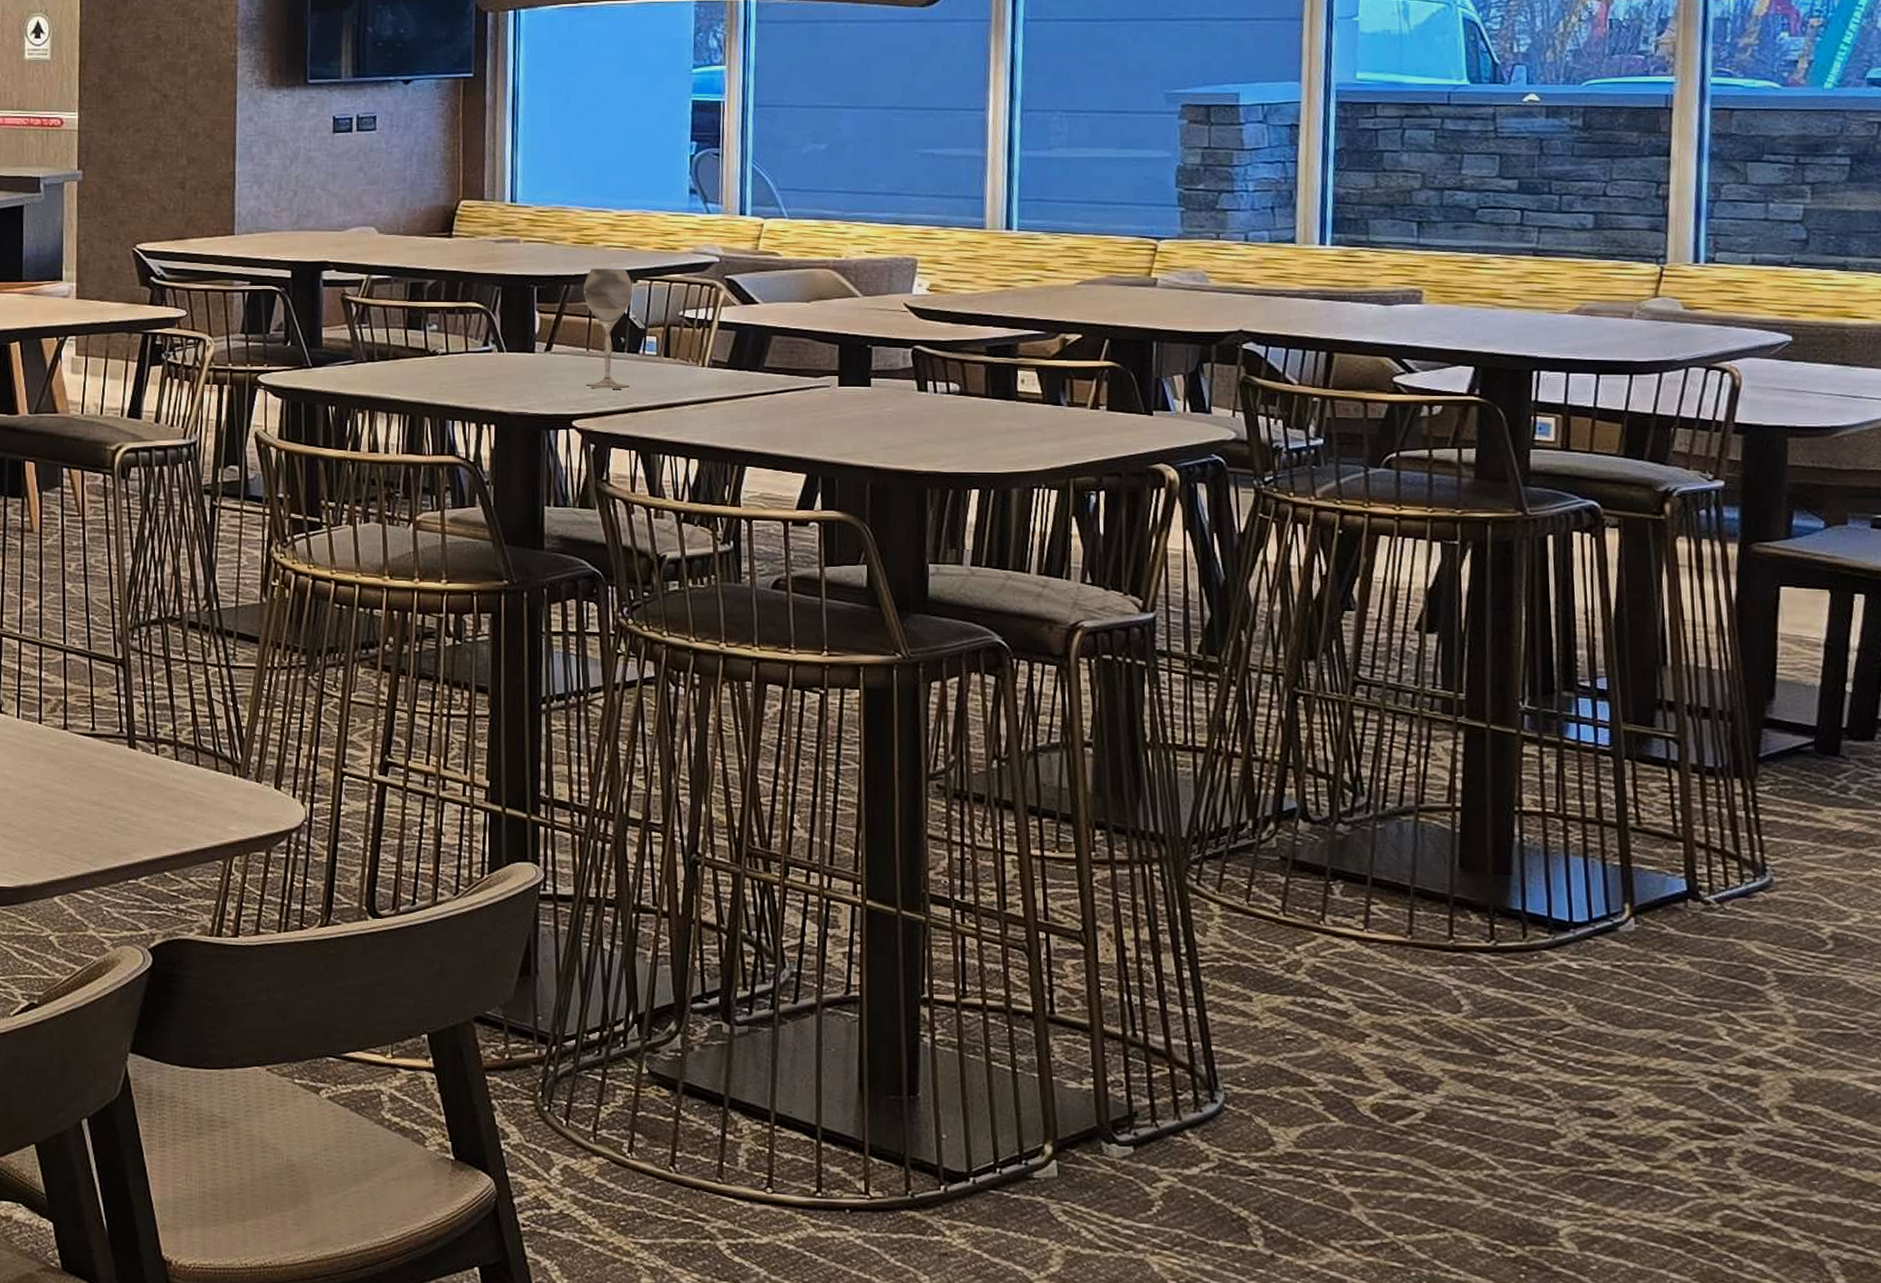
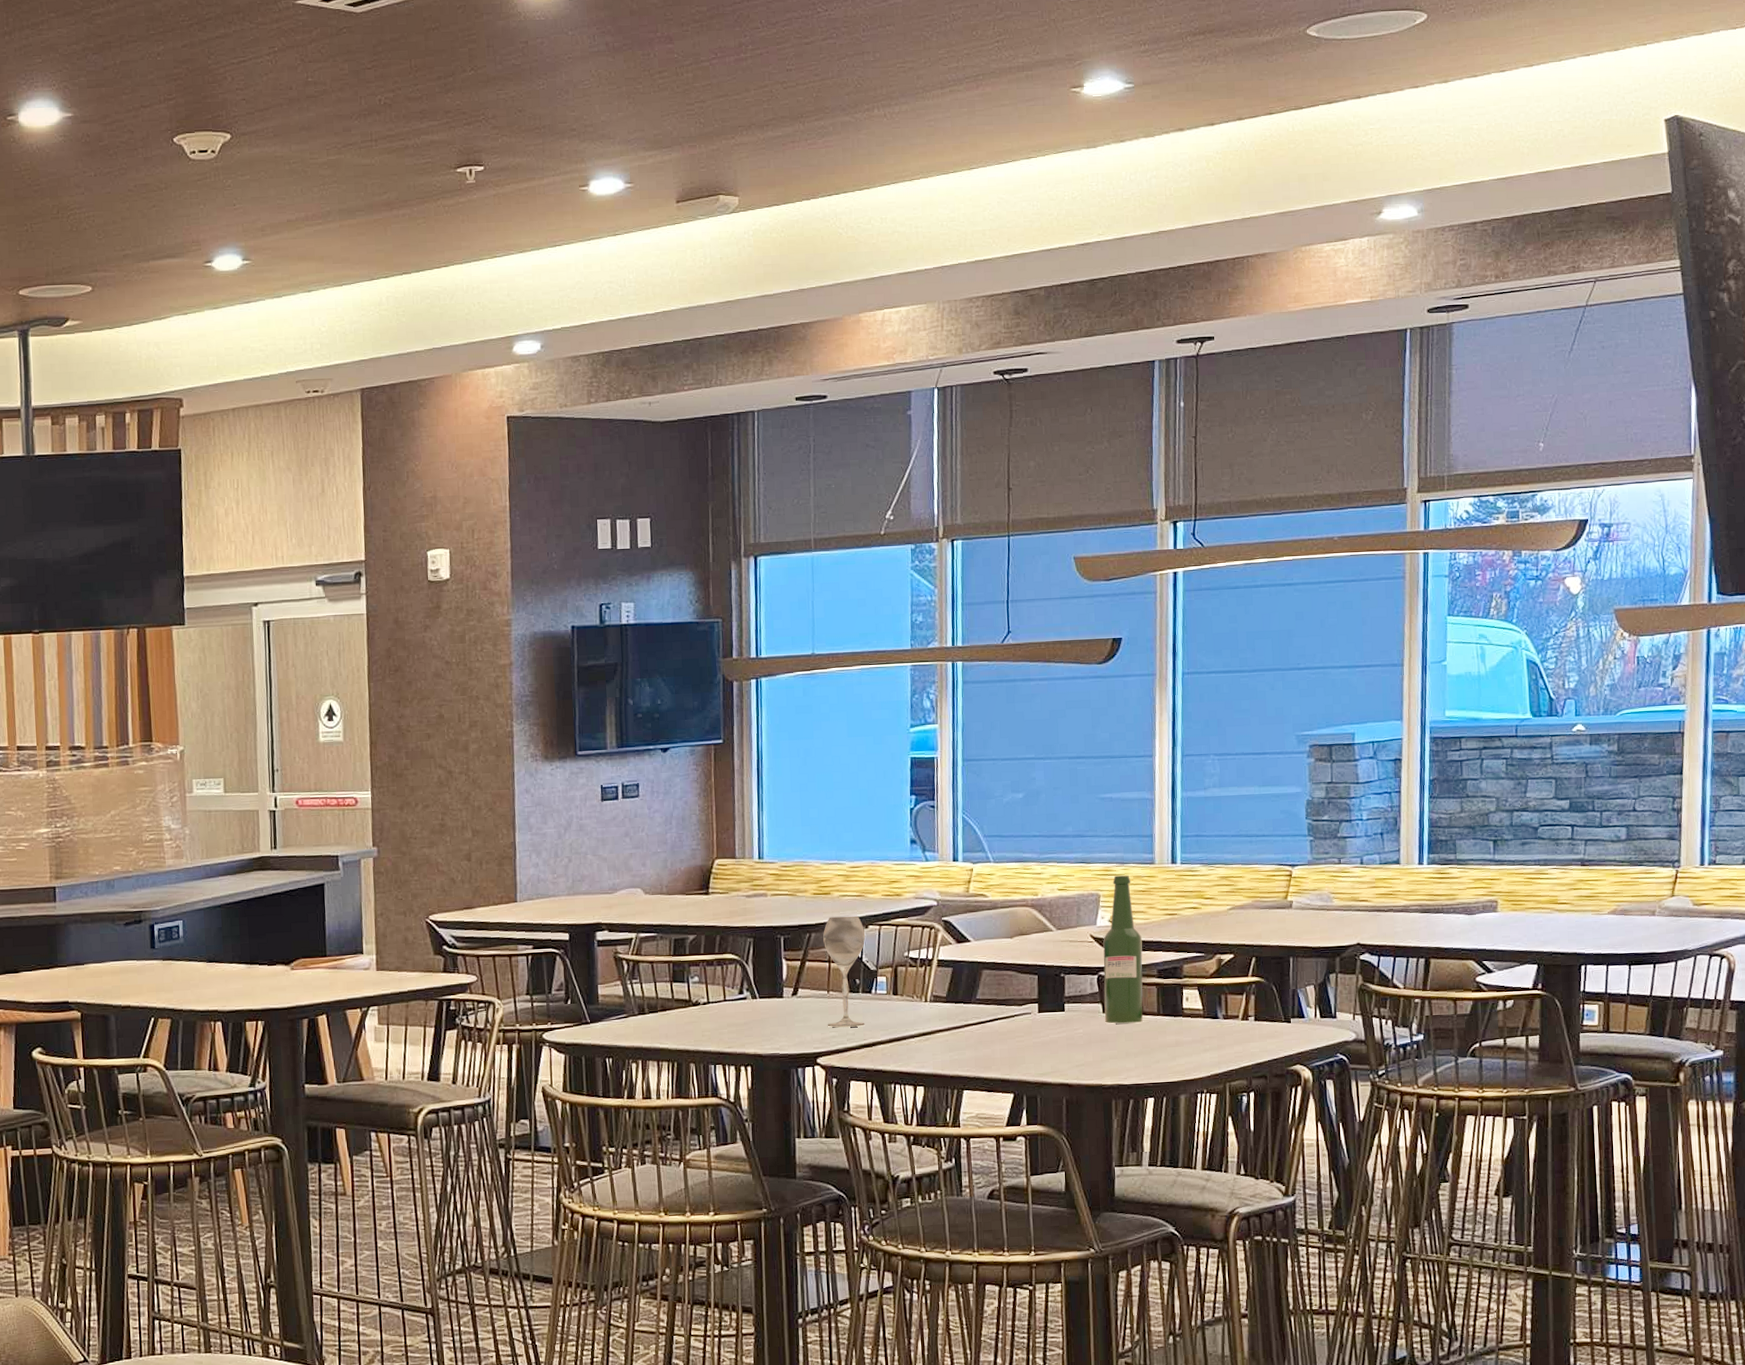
beer bottle: none [919,240,968,404] -> present [1103,875,1143,1024]

